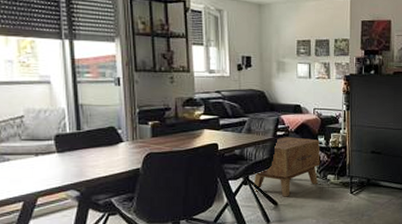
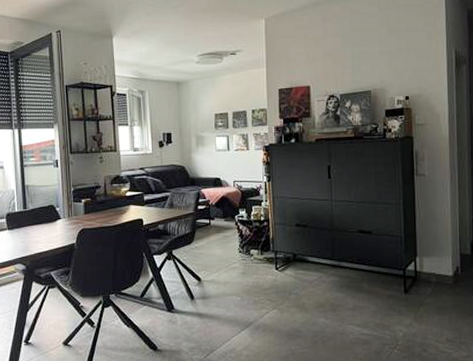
side table: present [253,137,320,197] -> none [177,211,243,273]

